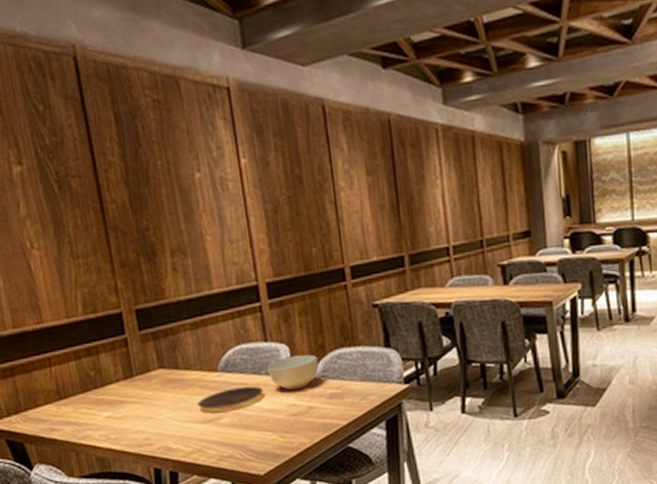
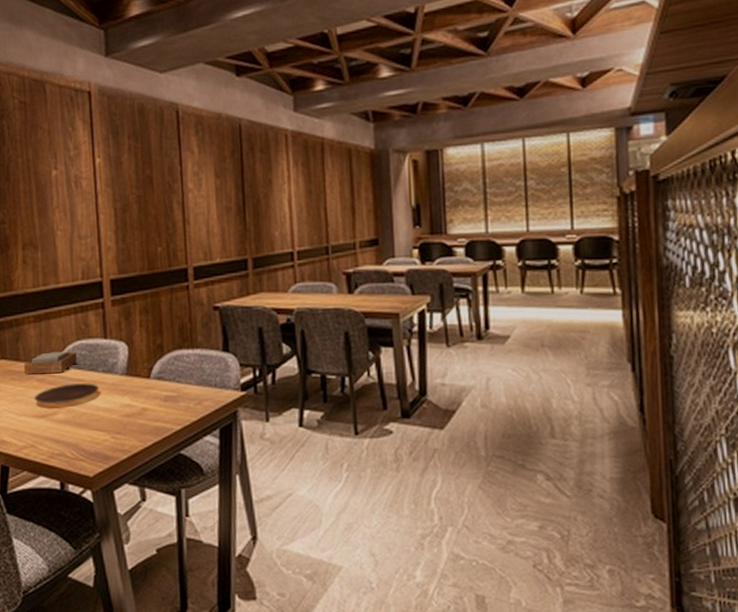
napkin holder: none [183,356,239,382] -> present [23,351,78,375]
bowl: present [266,354,319,391] -> none [104,354,156,390]

